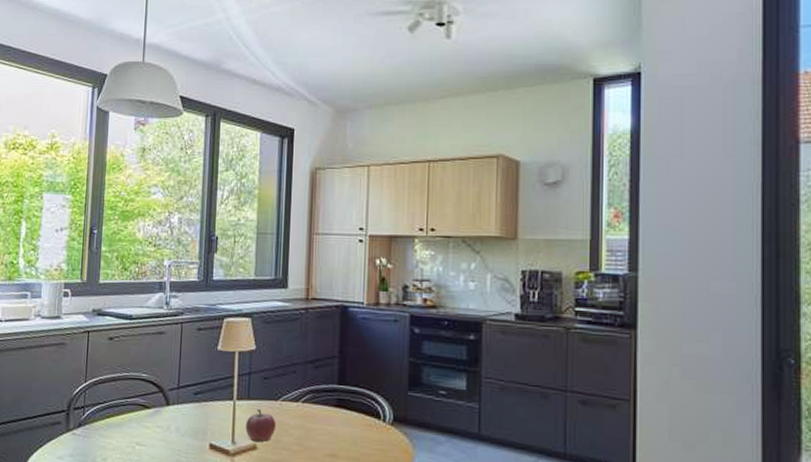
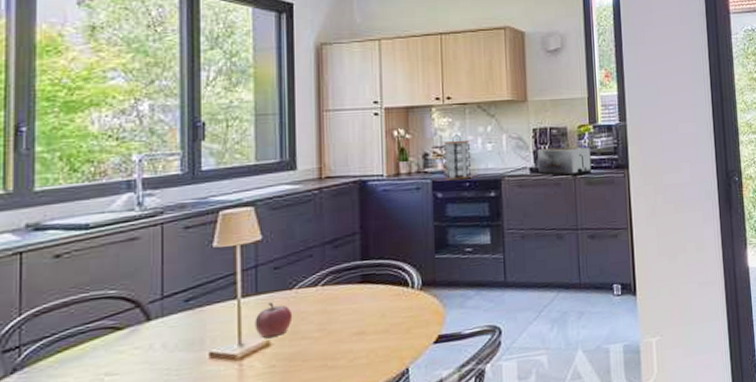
spice rack: none [422,269,452,319] -> present [443,135,472,181]
toaster: none [525,293,589,330] -> present [537,147,591,176]

